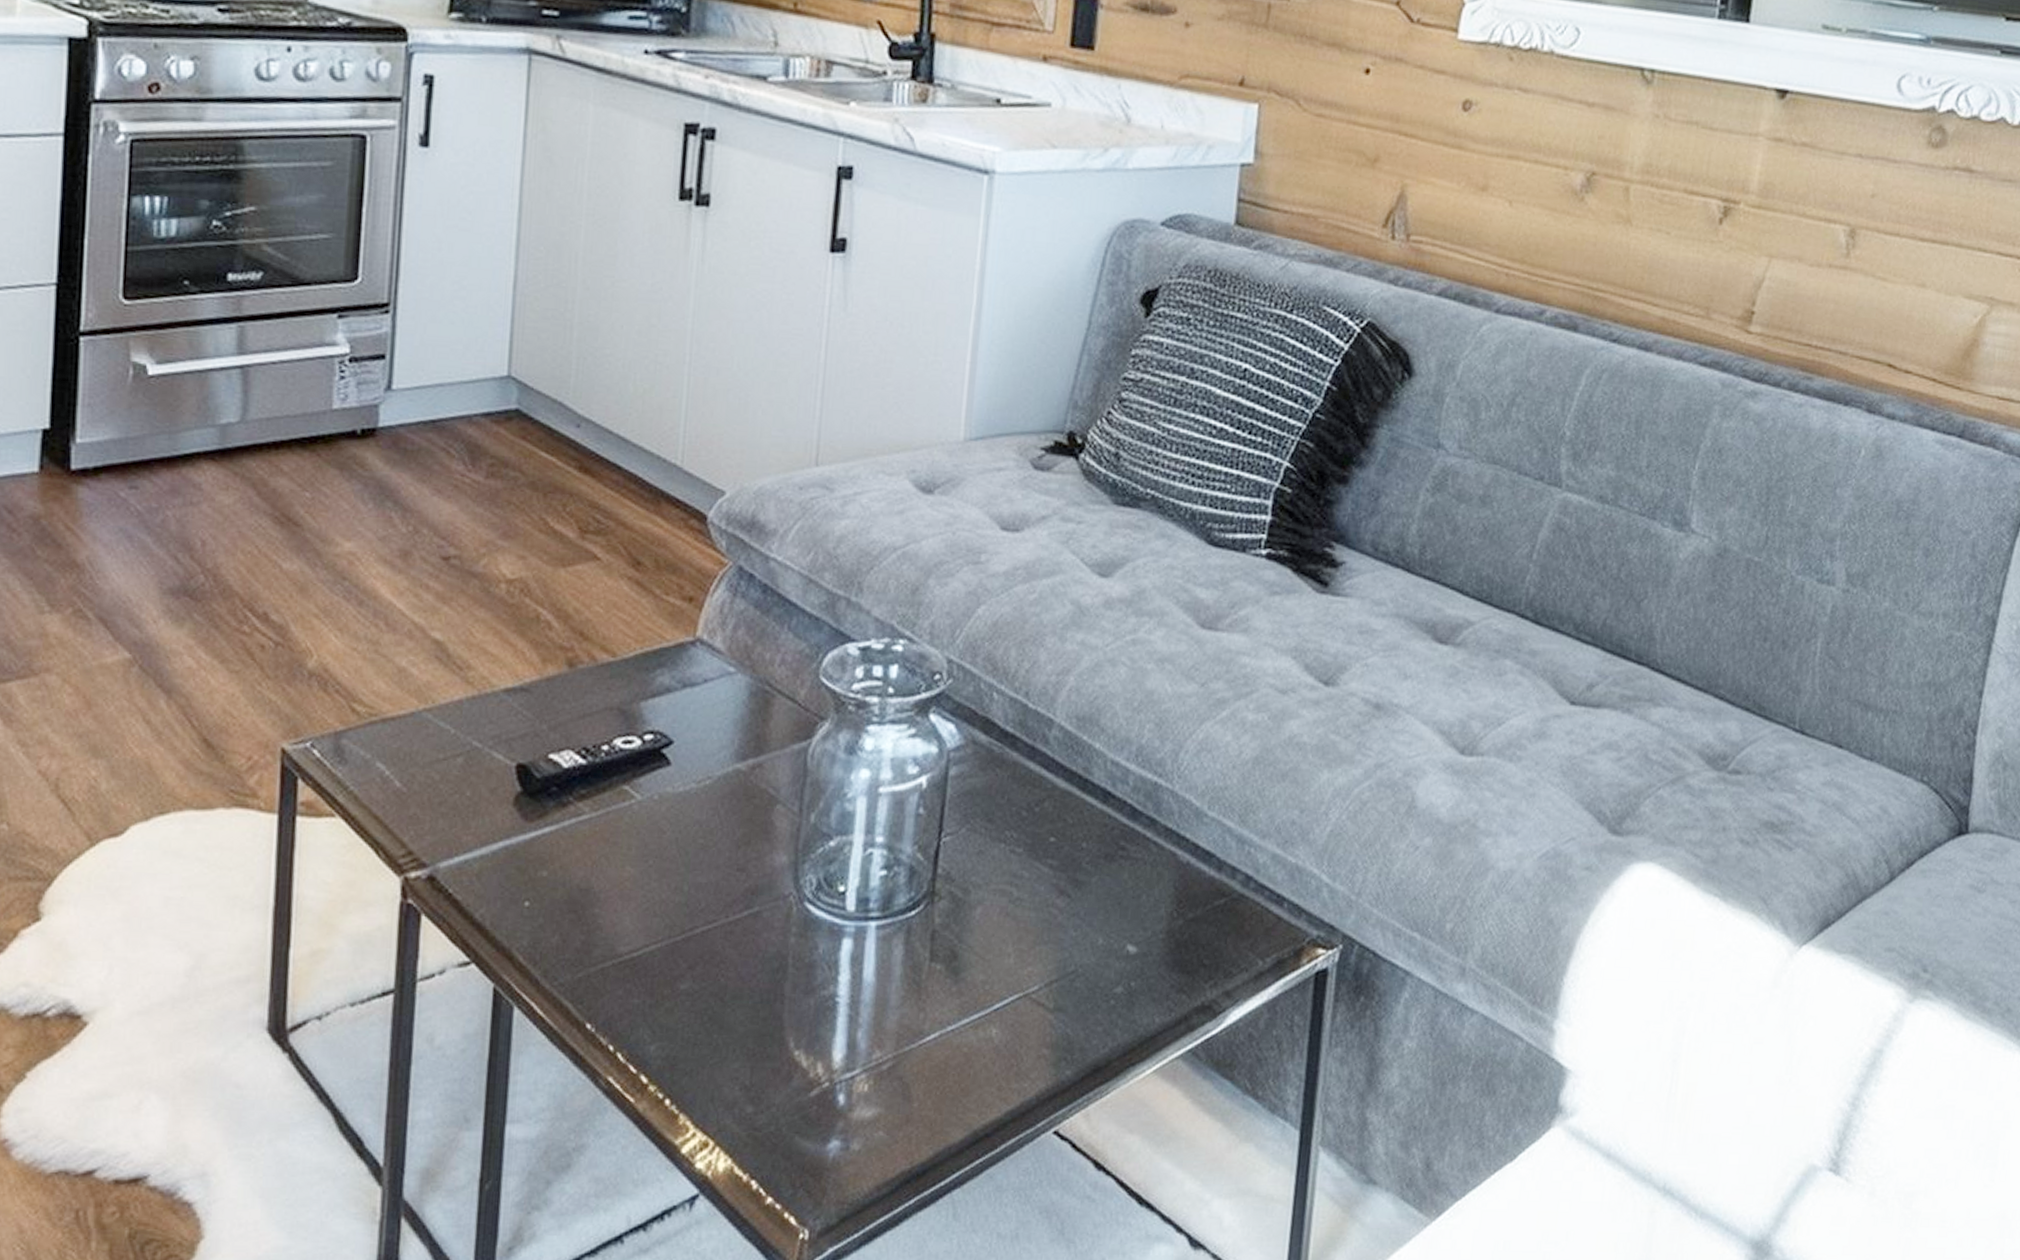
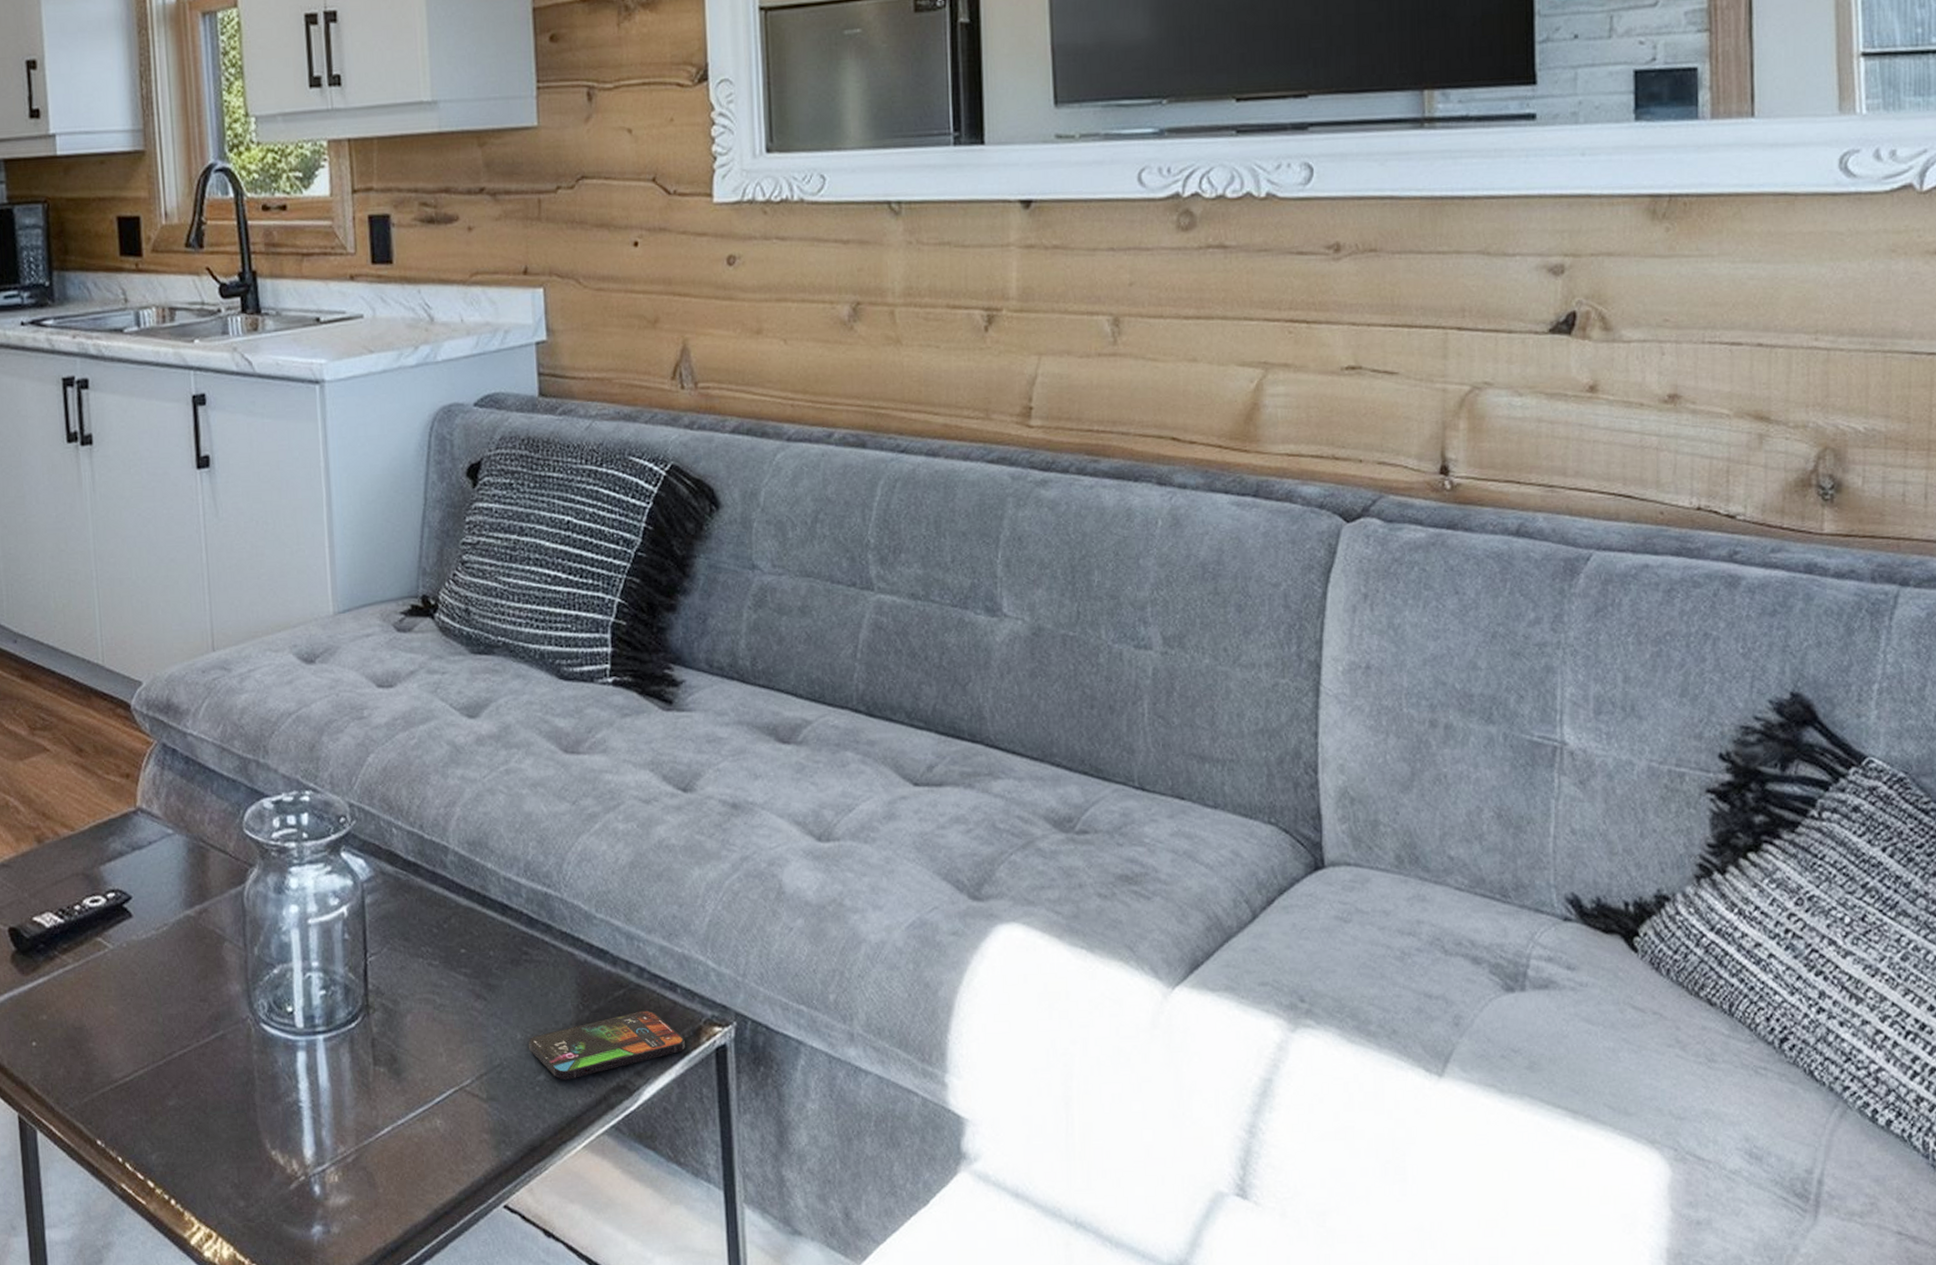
smartphone: none [1110,924,1284,995] -> present [529,1010,685,1080]

